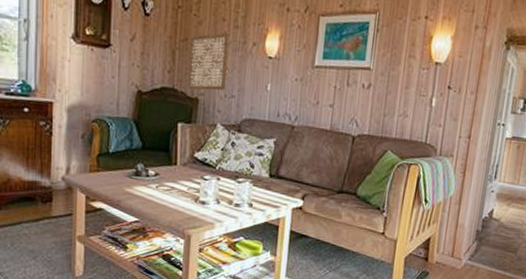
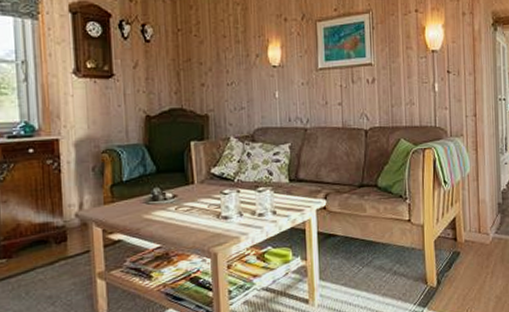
wall art: present [187,32,229,91] -> none [193,48,234,107]

